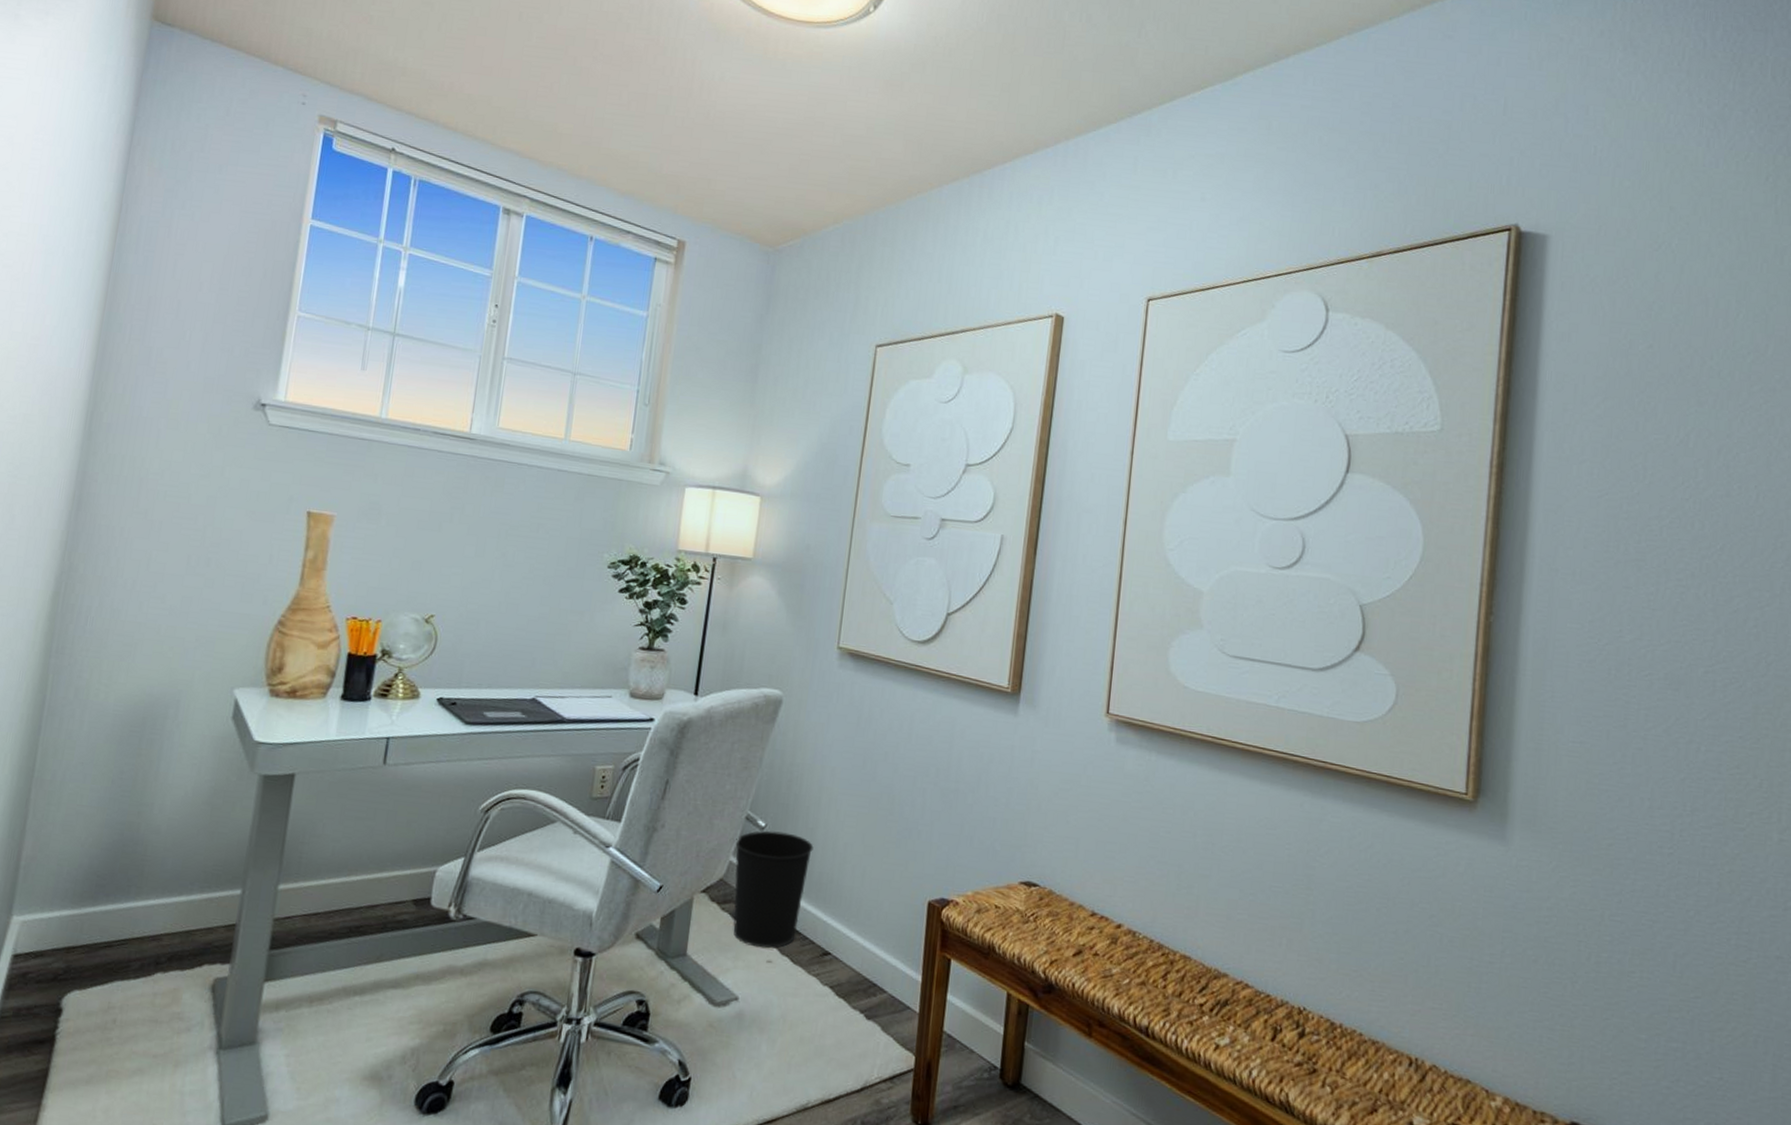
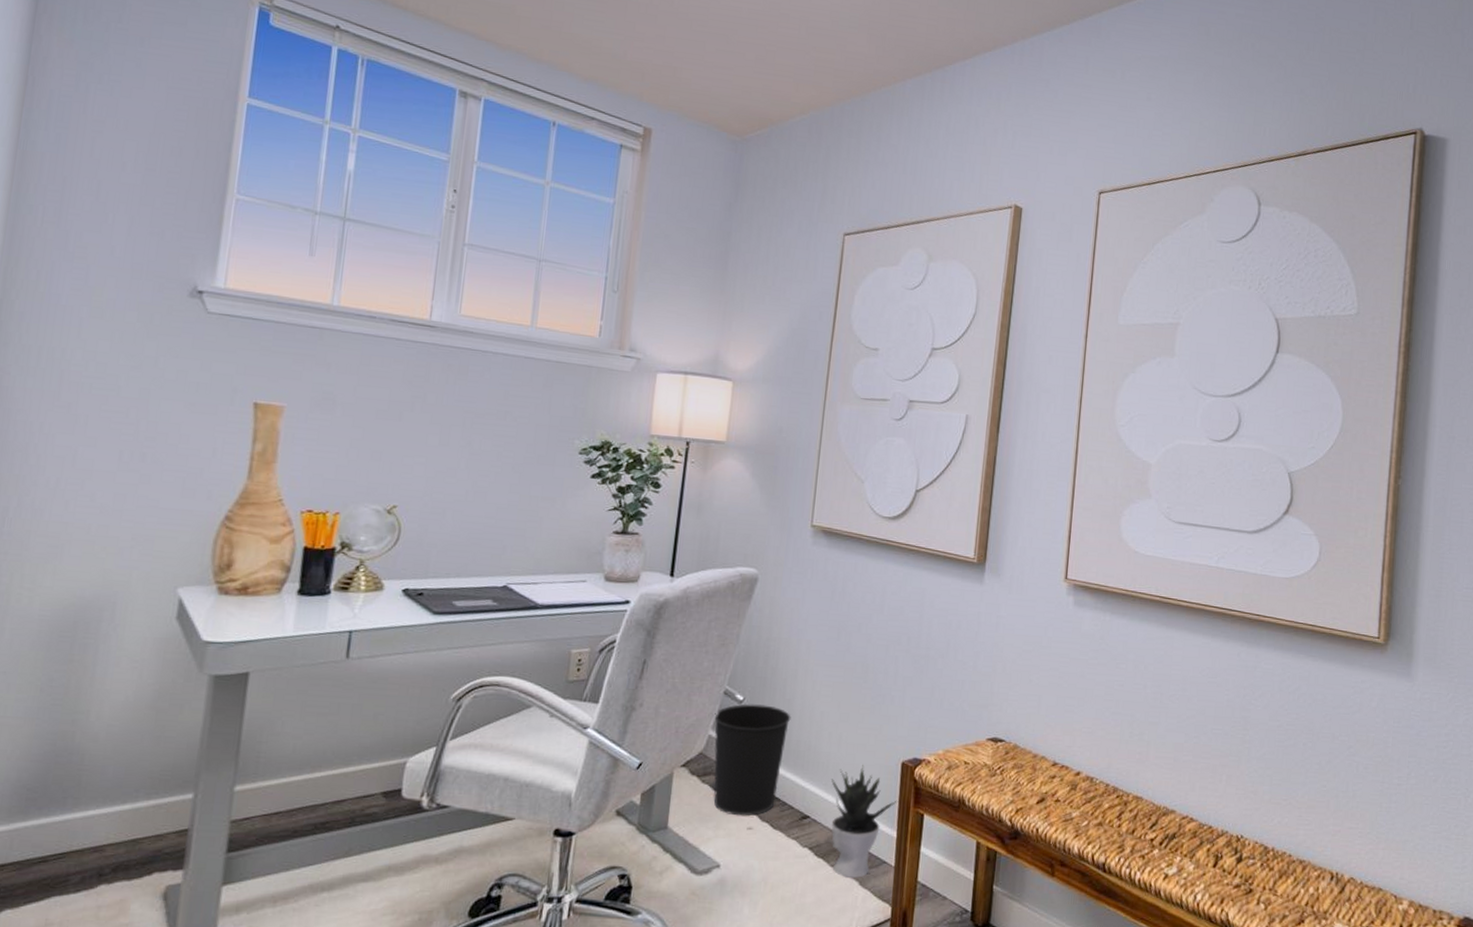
potted plant: none [853,901,926,1023] -> present [831,764,900,878]

